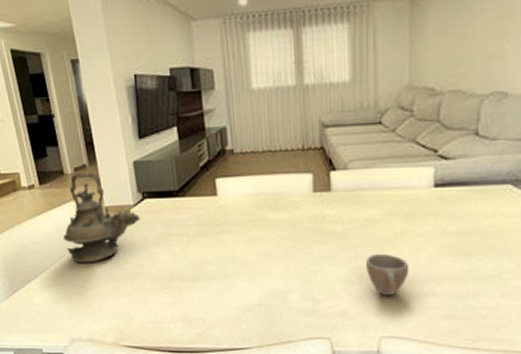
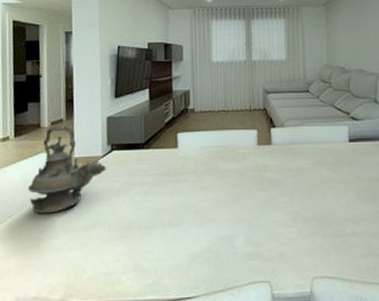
cup: present [365,253,409,295] -> none [299,198,334,236]

